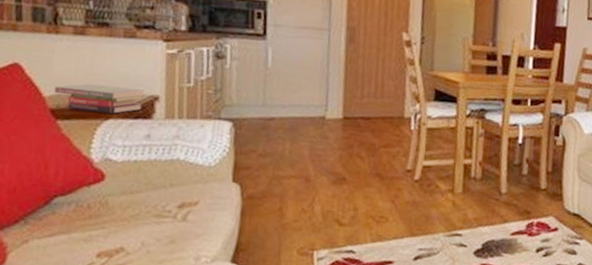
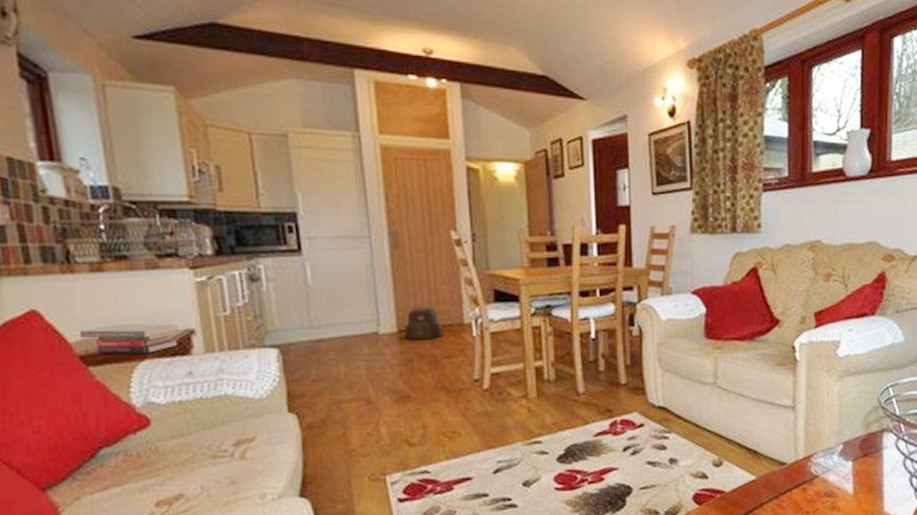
backpack: none [348,96,385,130] -> present [404,305,444,342]

